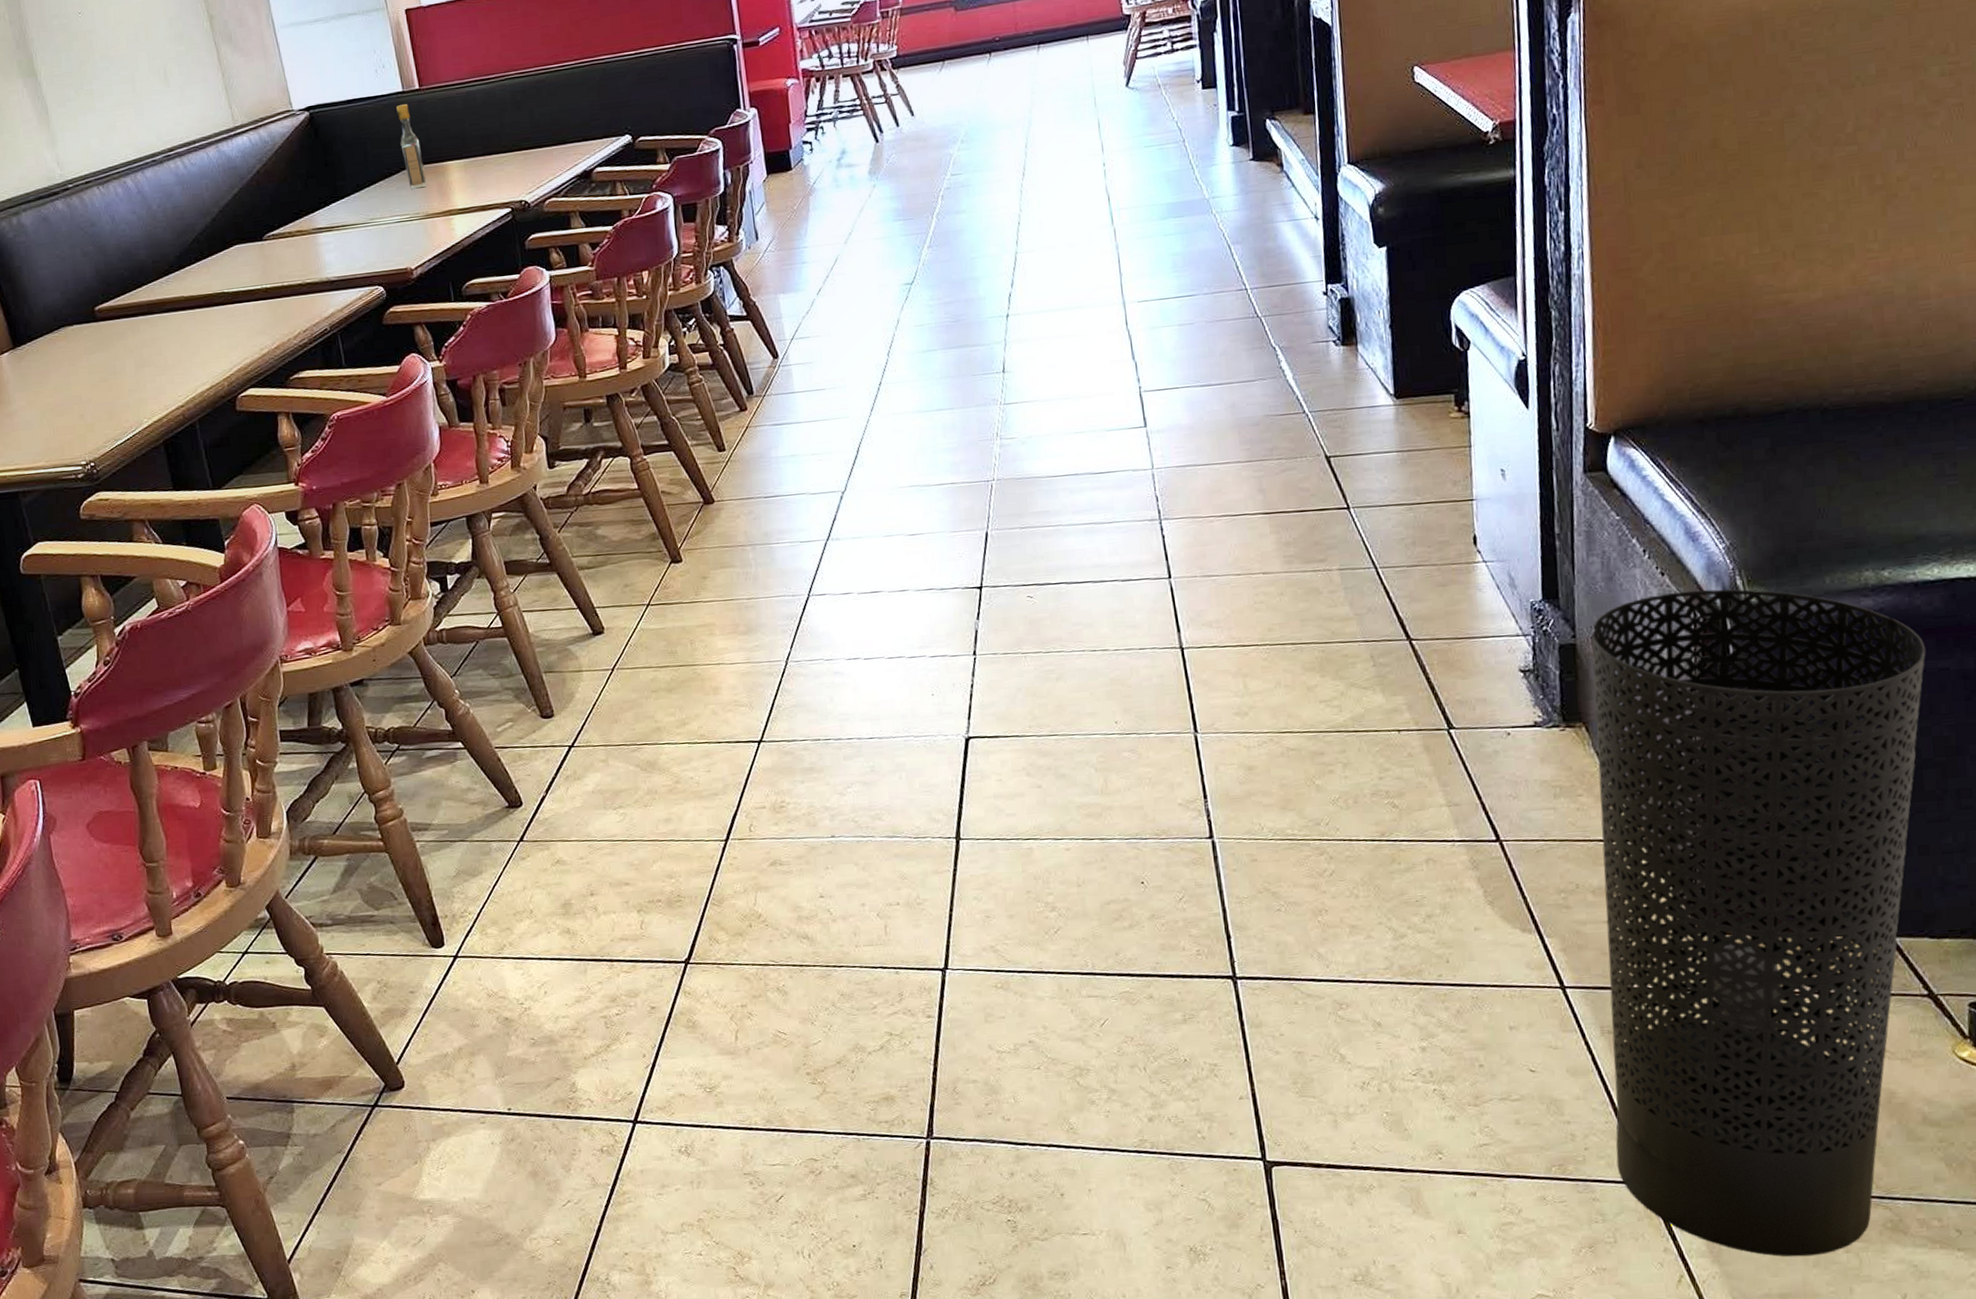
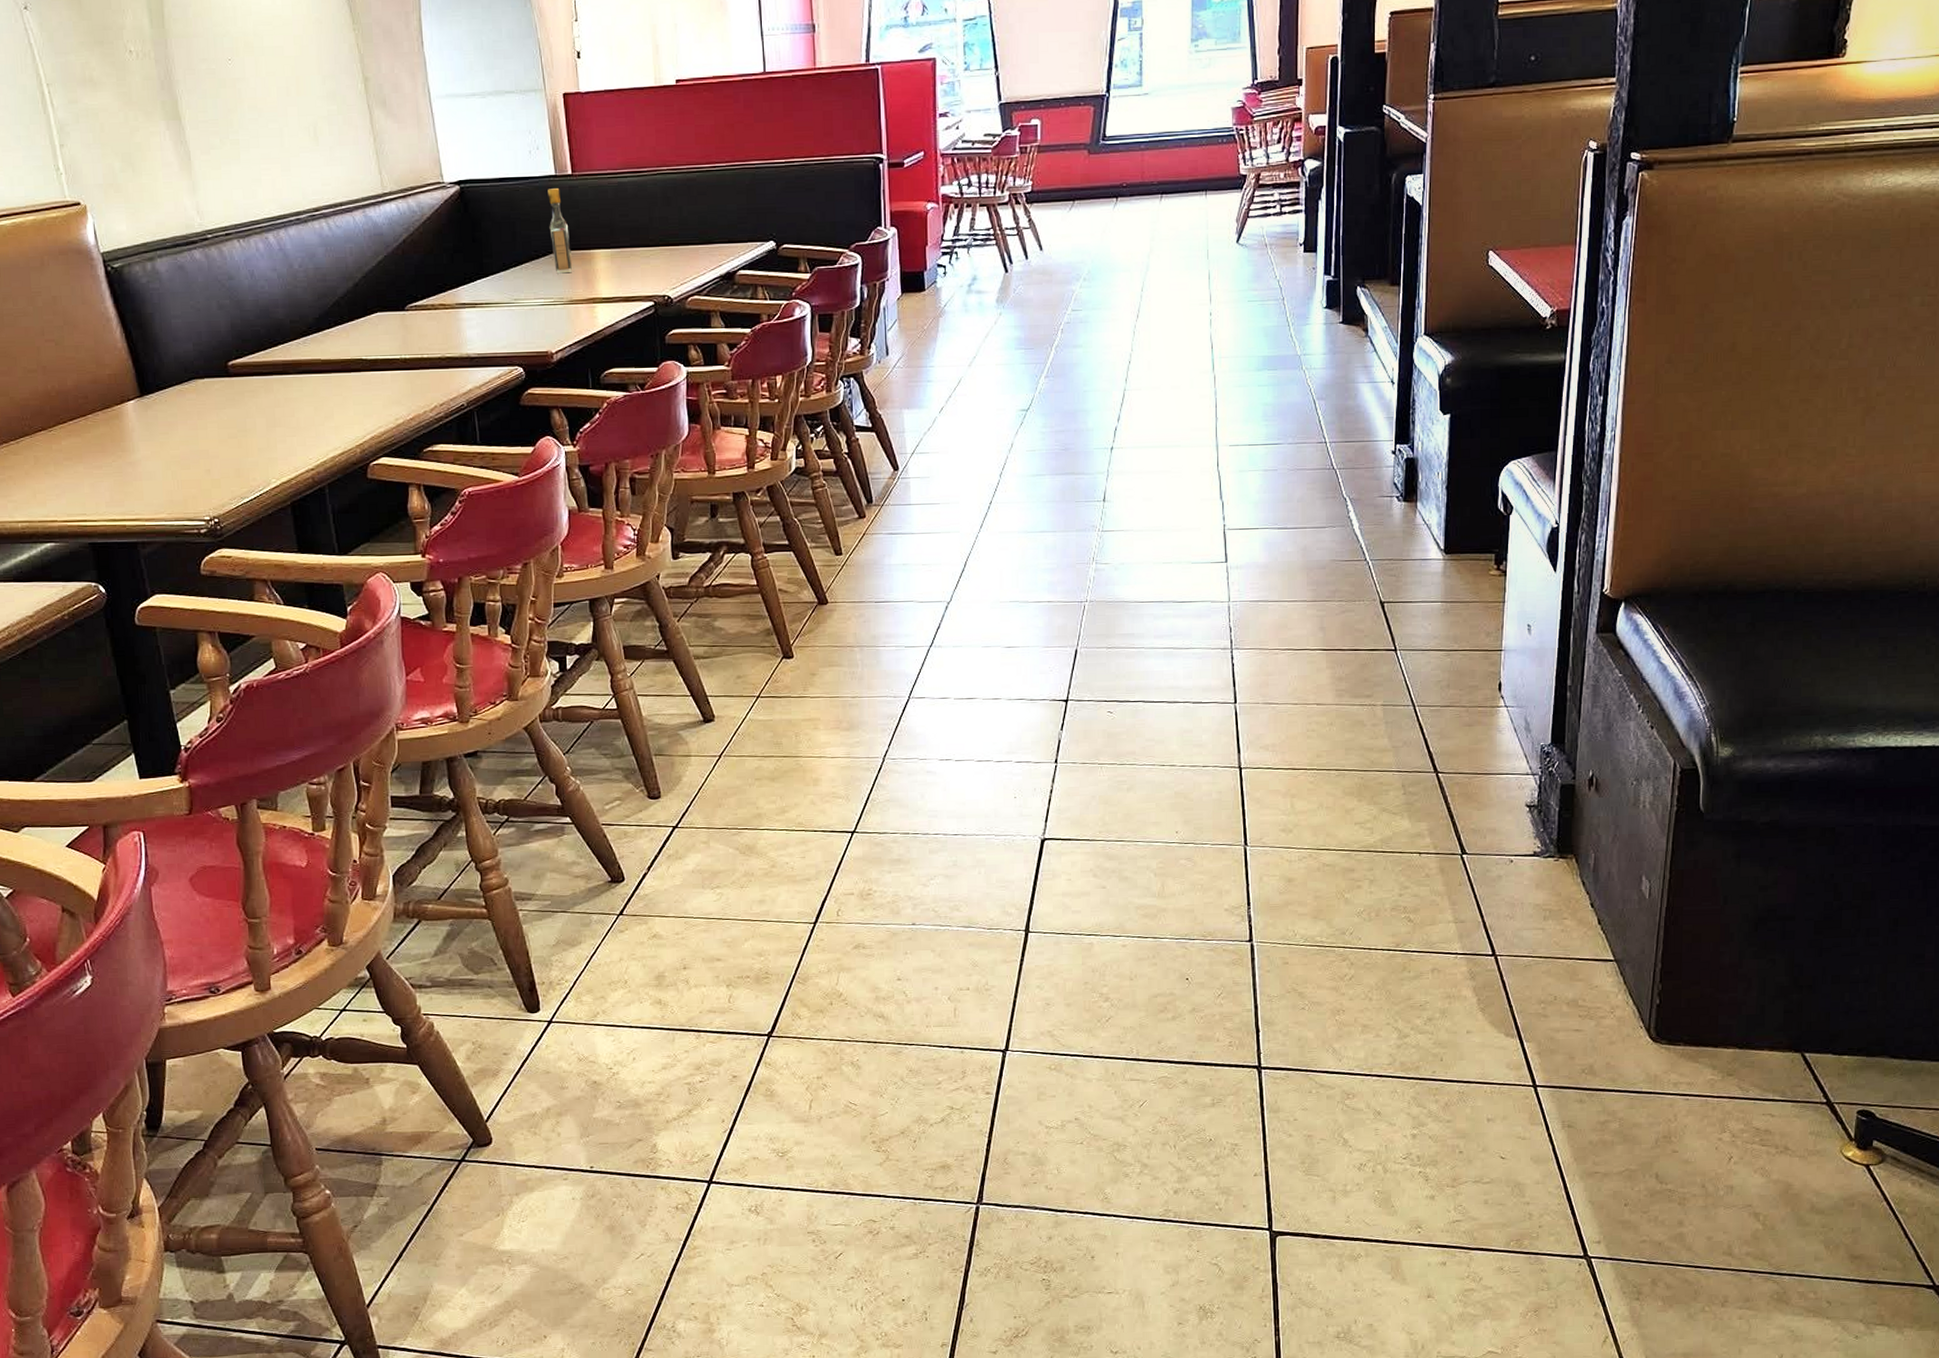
umbrella stand: present [1591,589,1926,1257] -> none [1564,743,1856,1322]

